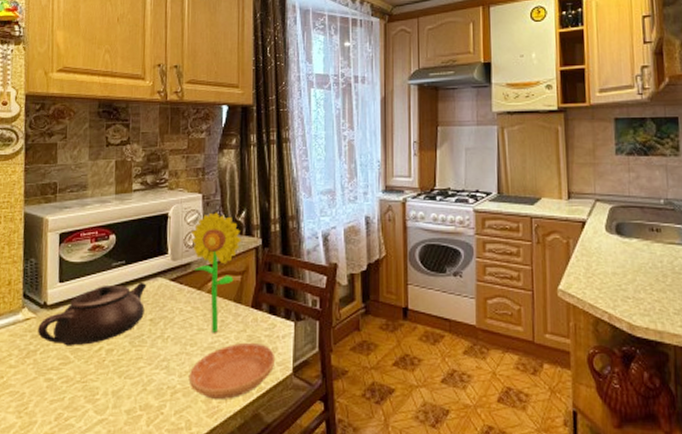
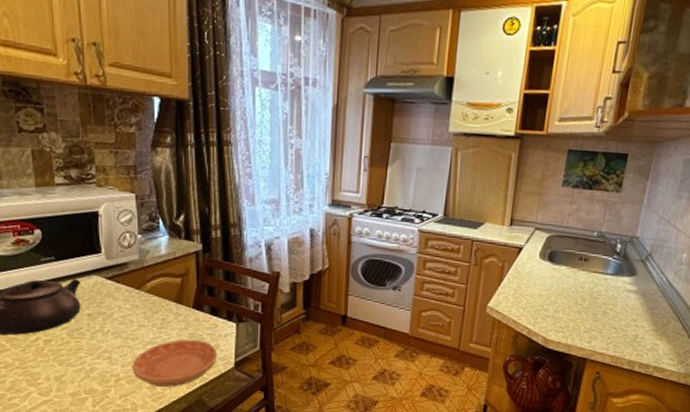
flower: present [191,212,241,333] -> none [126,214,181,330]

